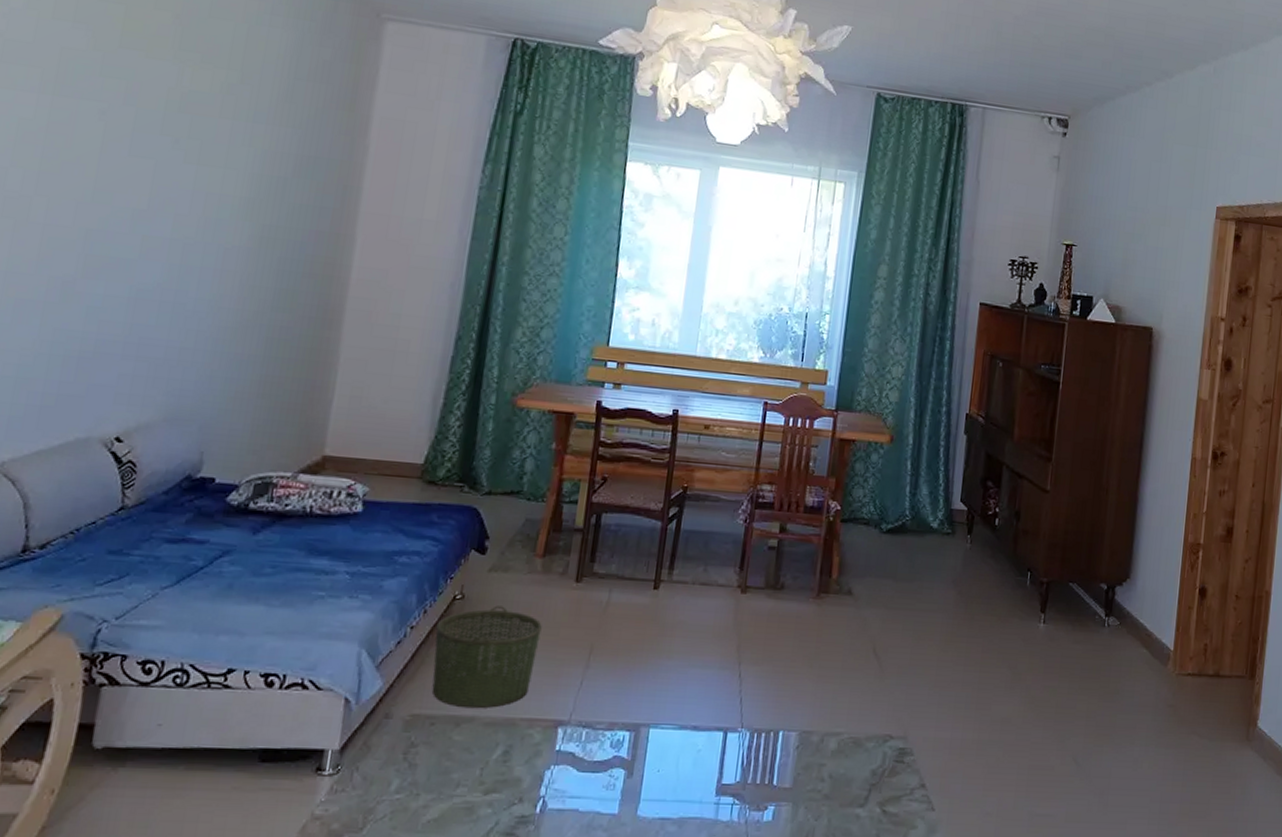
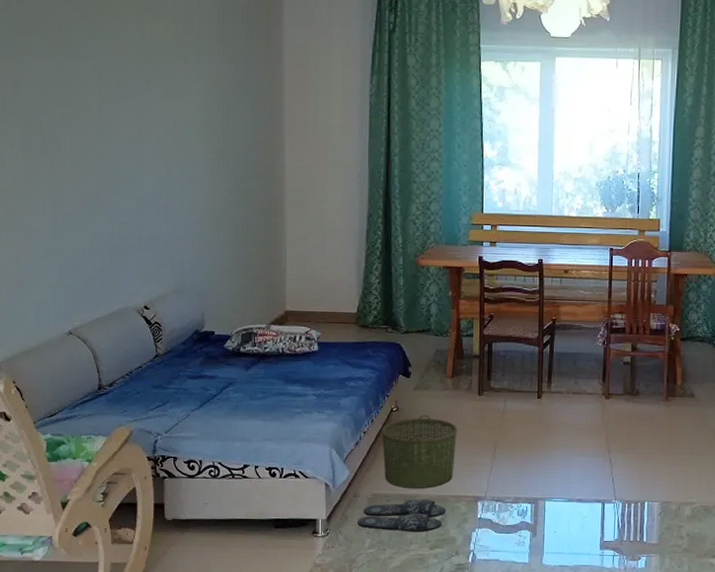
slippers: none [384,722,513,770] -> present [357,498,446,532]

